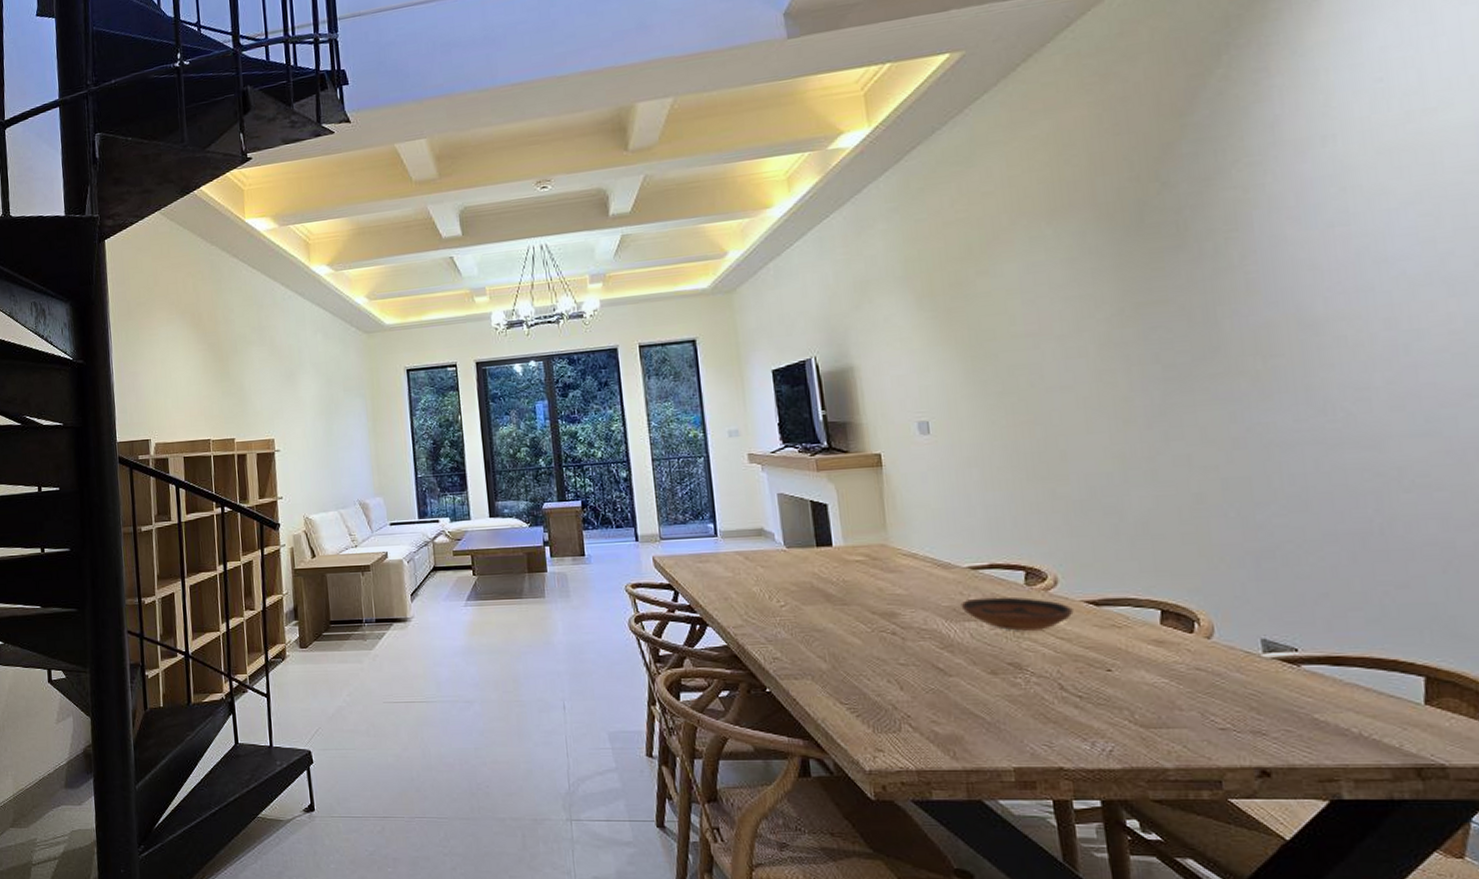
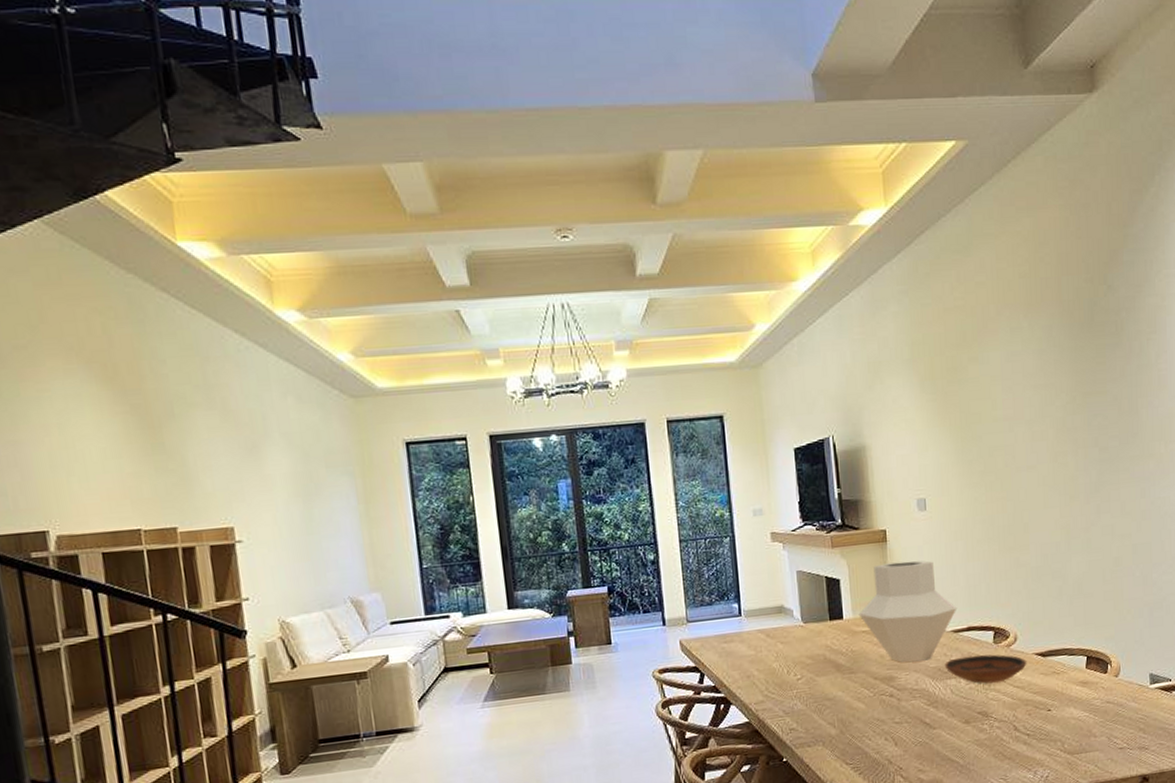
vase: none [850,487,975,600] -> present [858,560,957,663]

